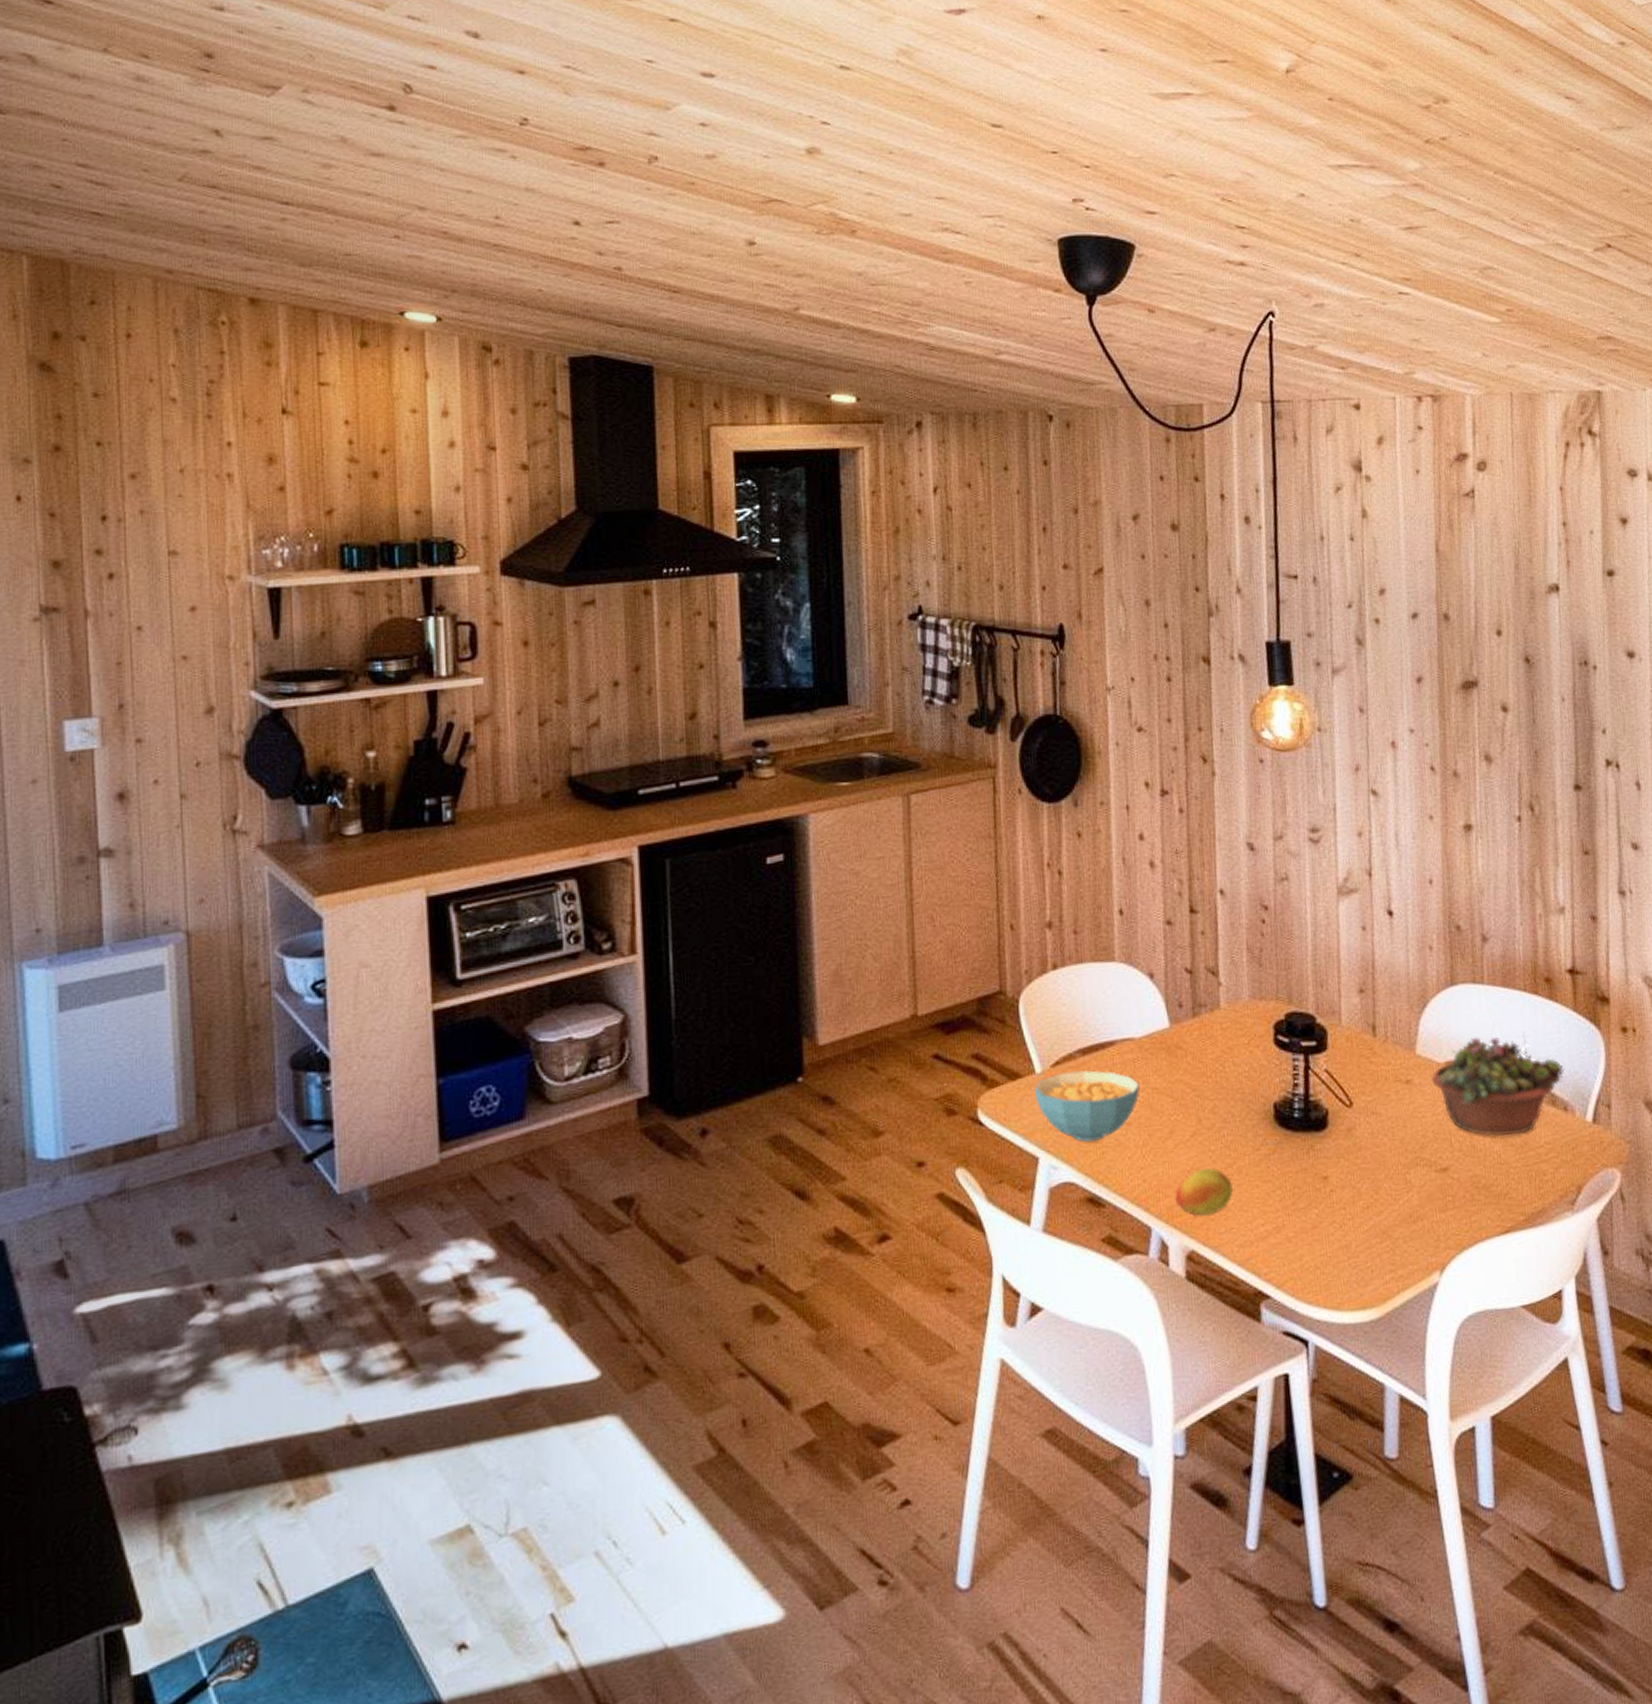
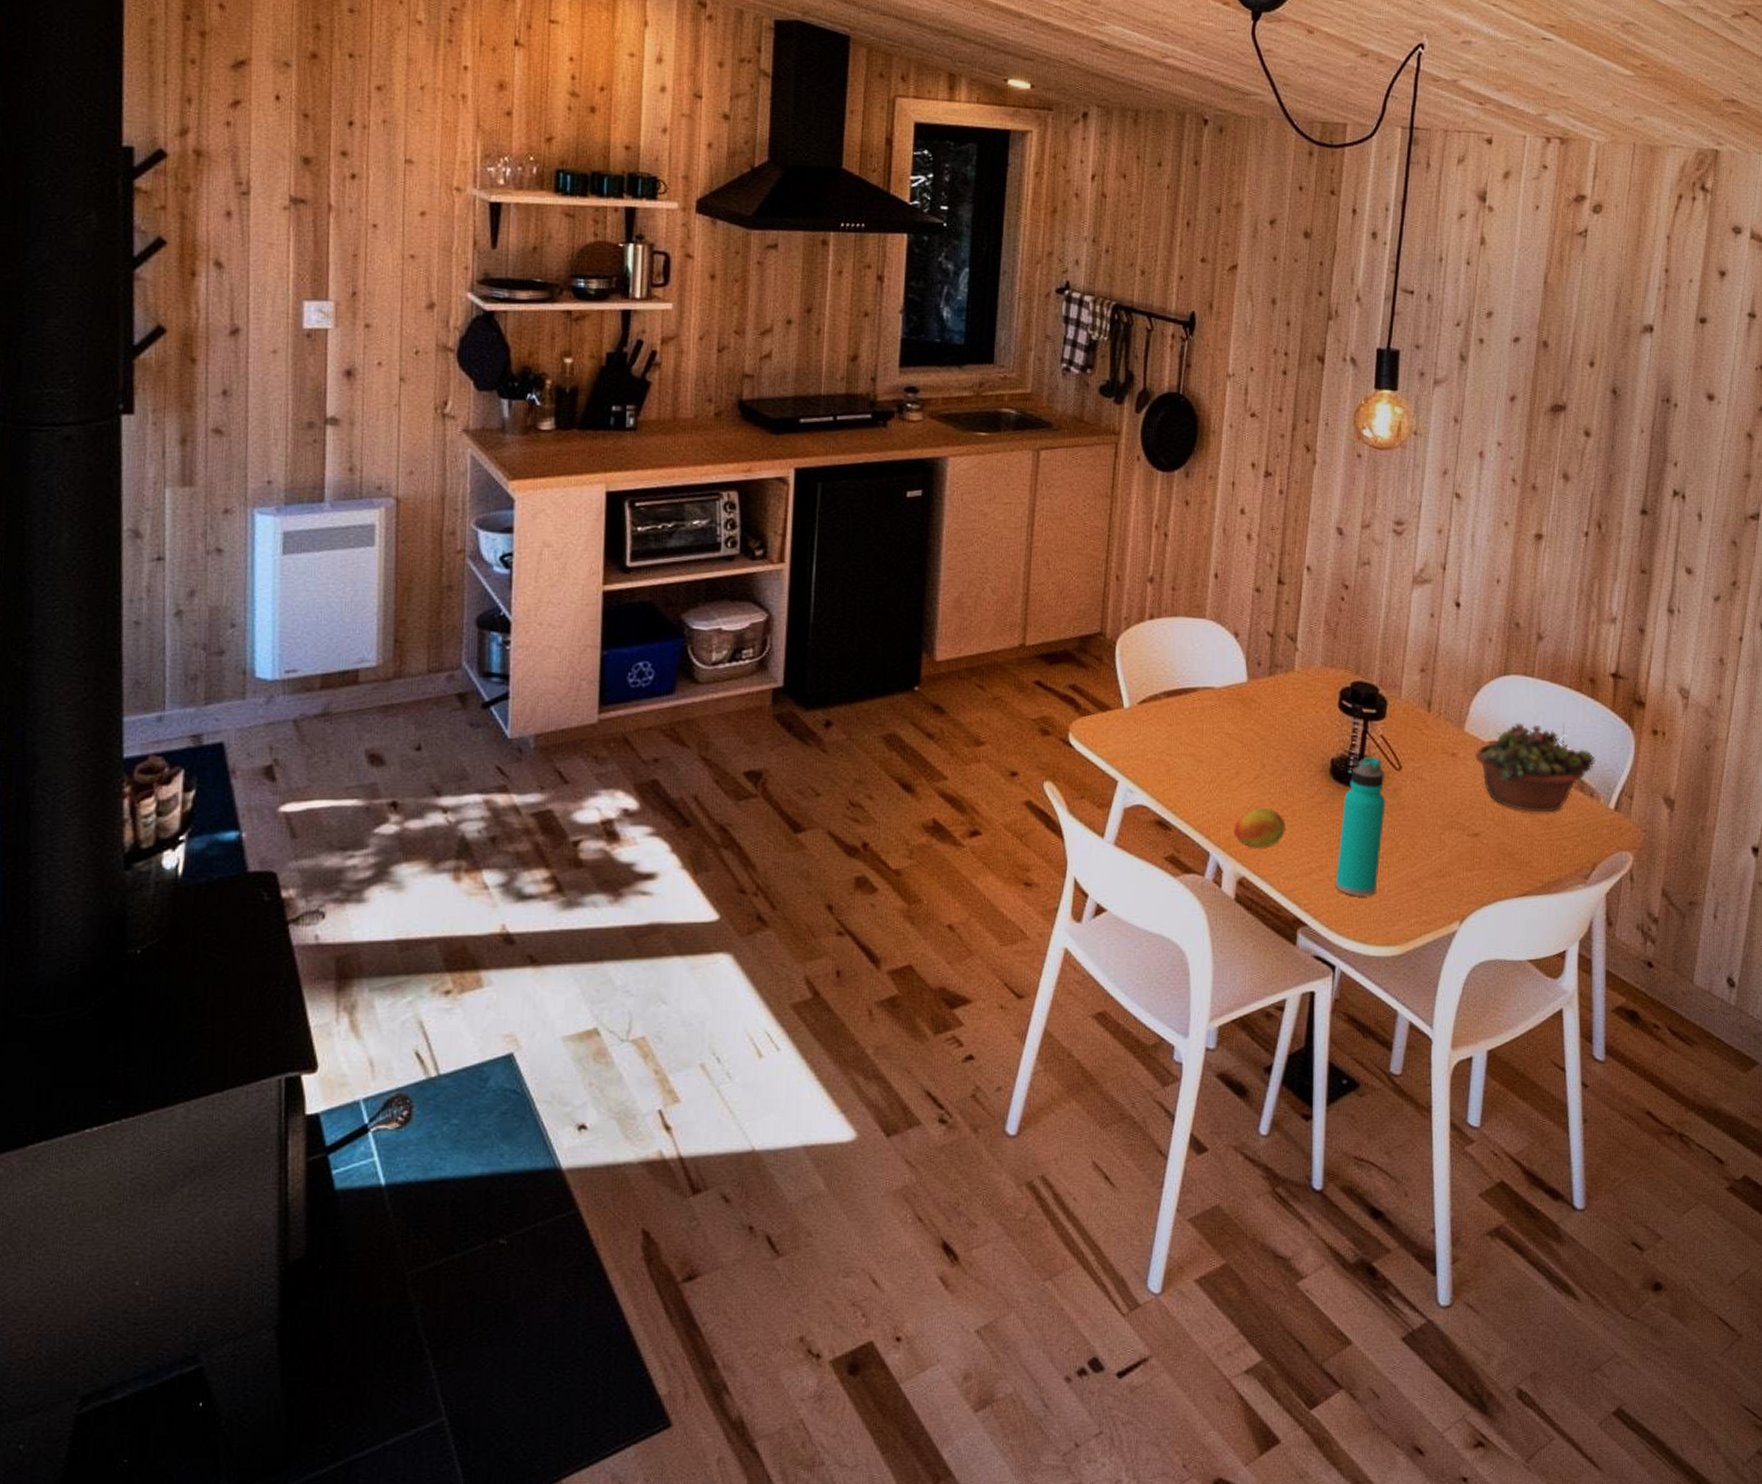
cereal bowl: present [1033,1070,1140,1142] -> none [1120,709,1214,772]
water bottle: none [1293,1095,1343,1258] -> present [1335,757,1386,897]

